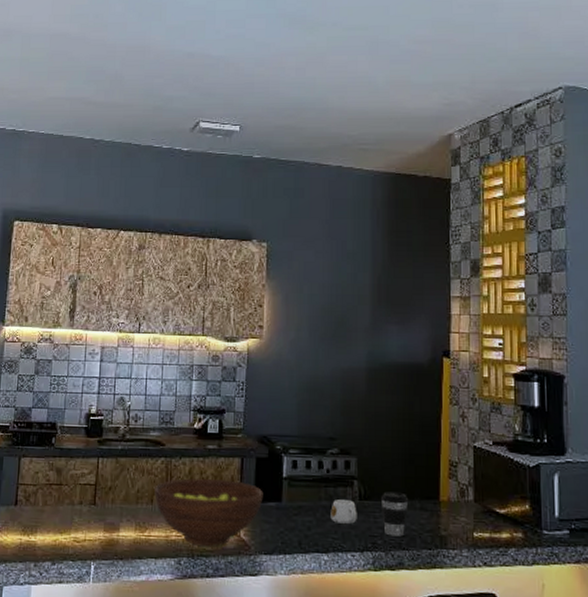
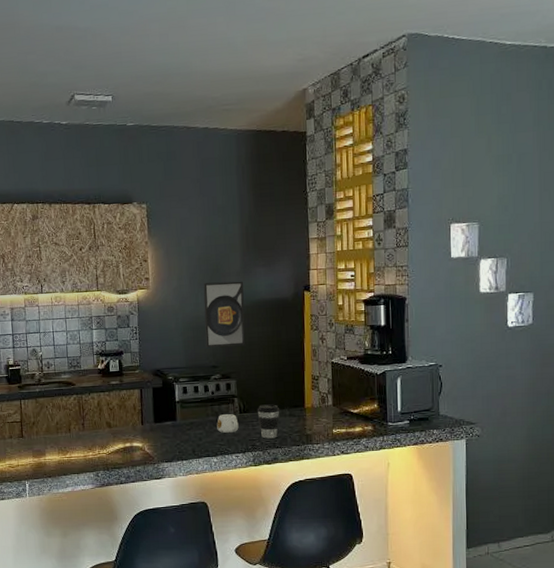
fruit bowl: present [154,478,264,547] -> none [71,408,161,461]
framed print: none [323,338,371,416] -> present [203,281,245,348]

